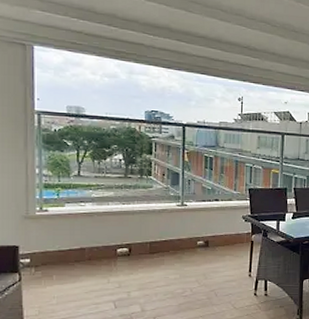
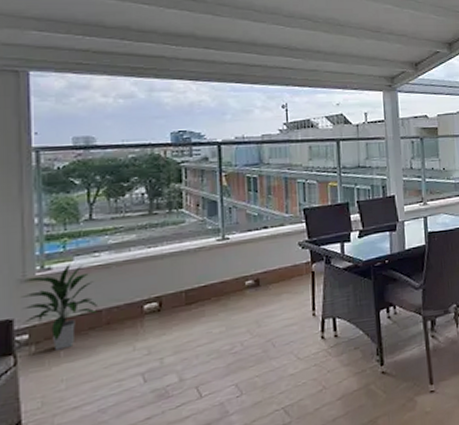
indoor plant: none [24,208,83,274] -> present [20,263,99,350]

